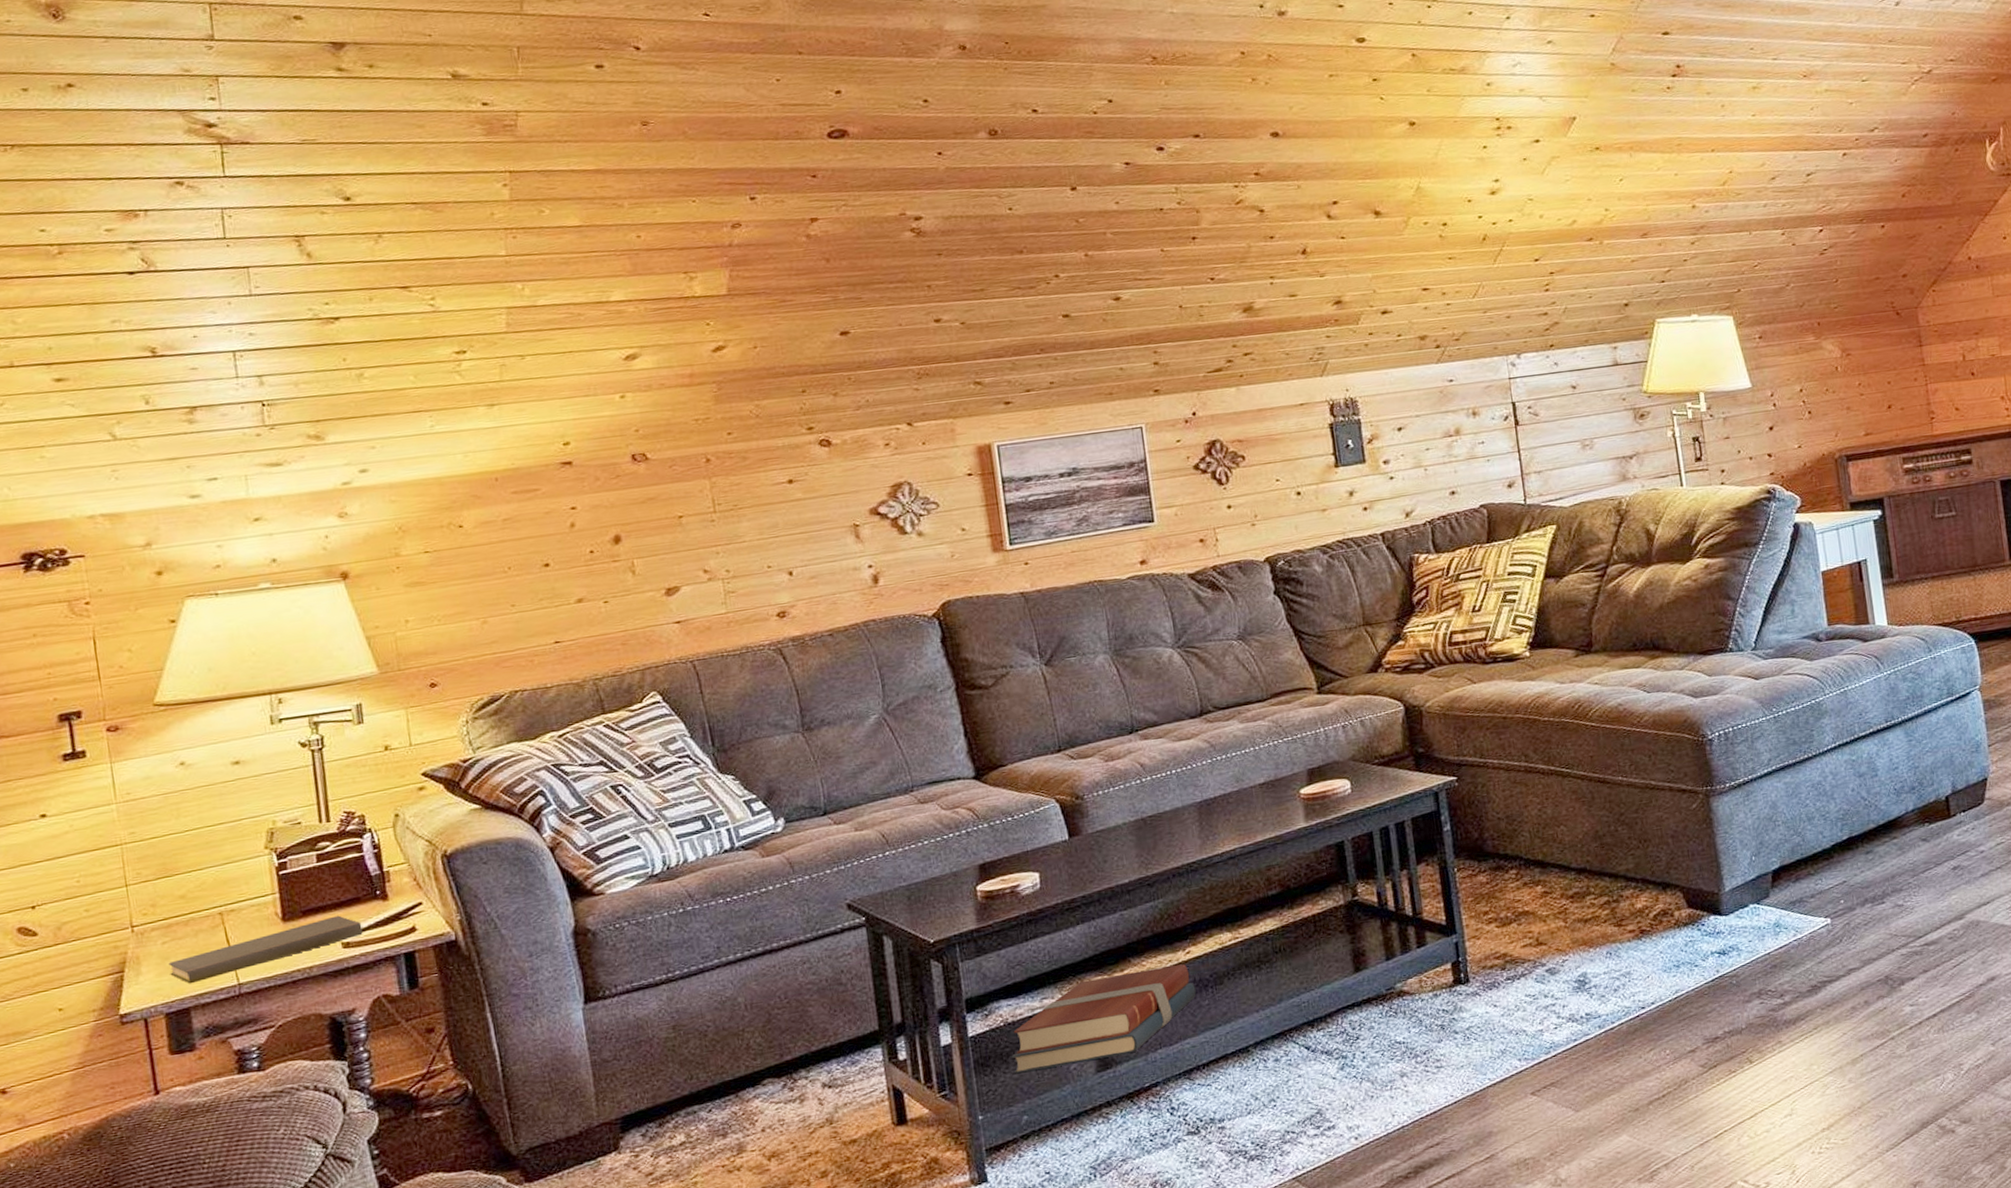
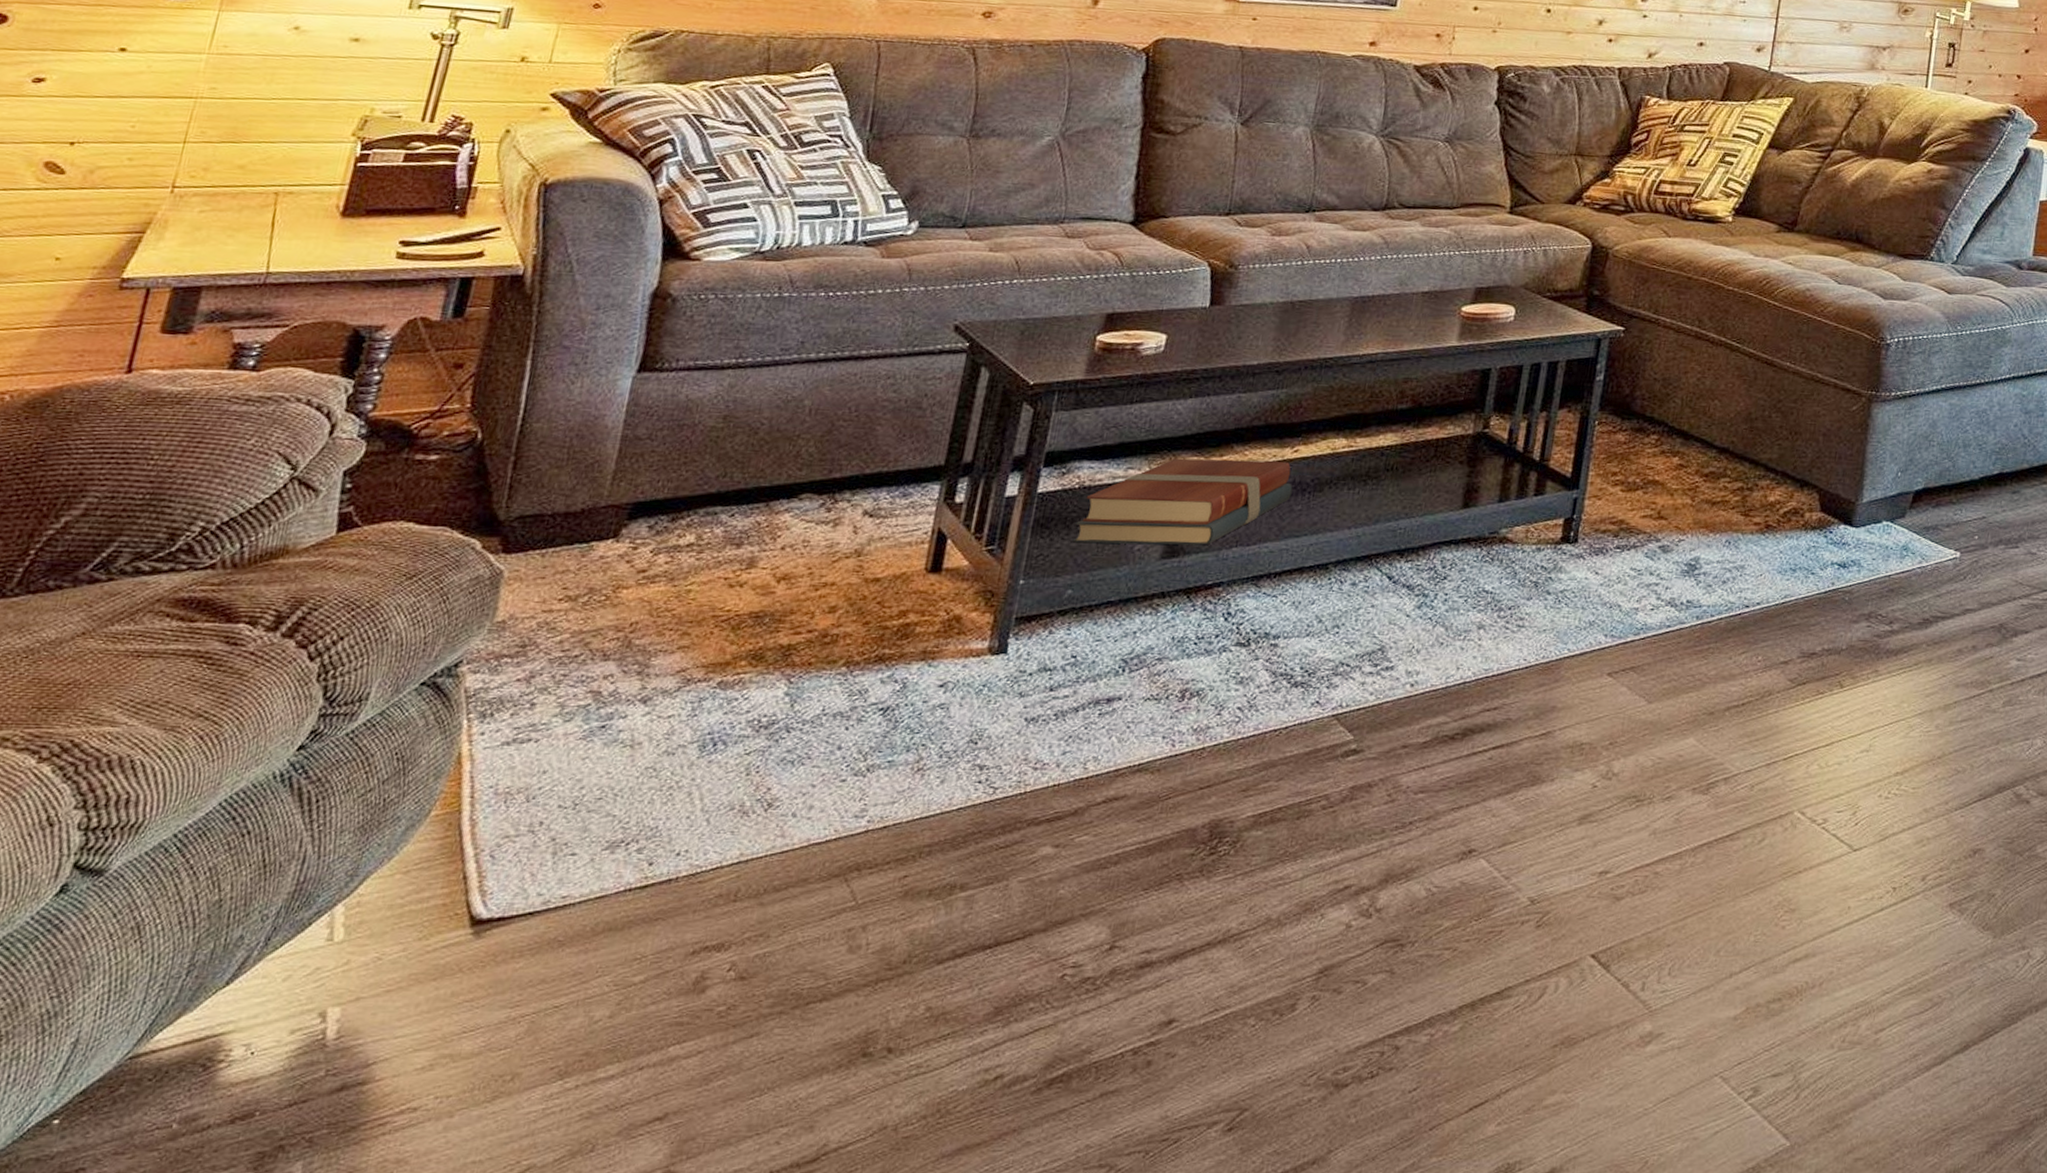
hardcover book: present [168,915,363,984] -> none [195,222,427,262]

